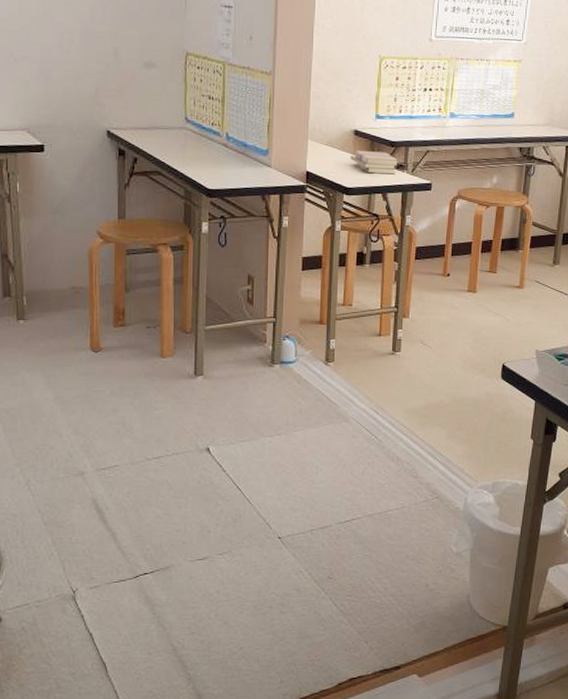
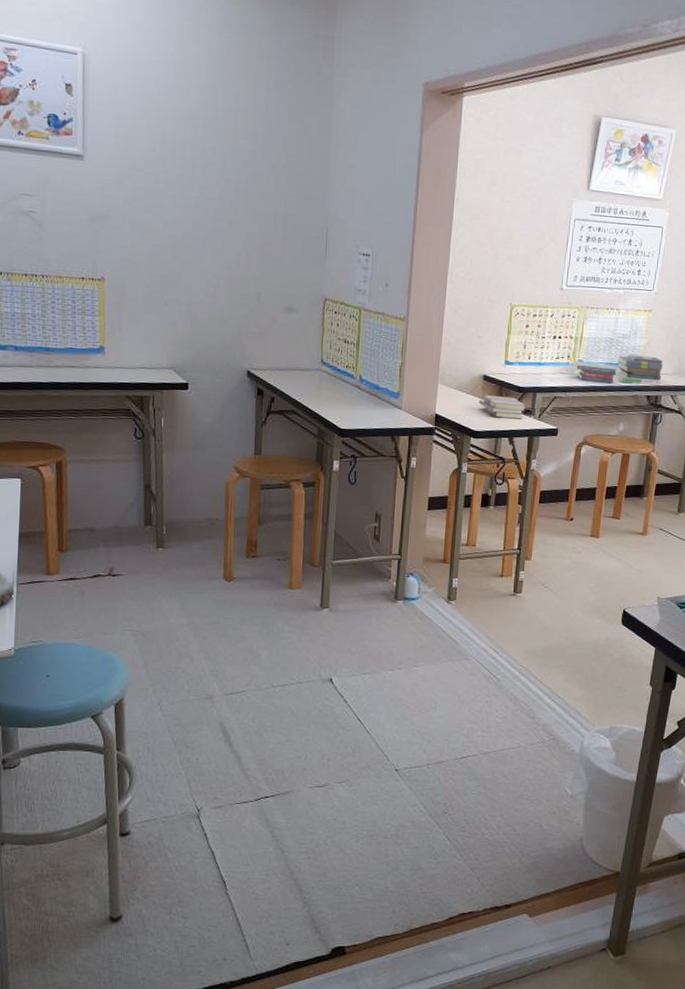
books: none [443,113,489,136] -> present [572,360,617,383]
books: none [485,106,534,137] -> present [613,354,663,385]

